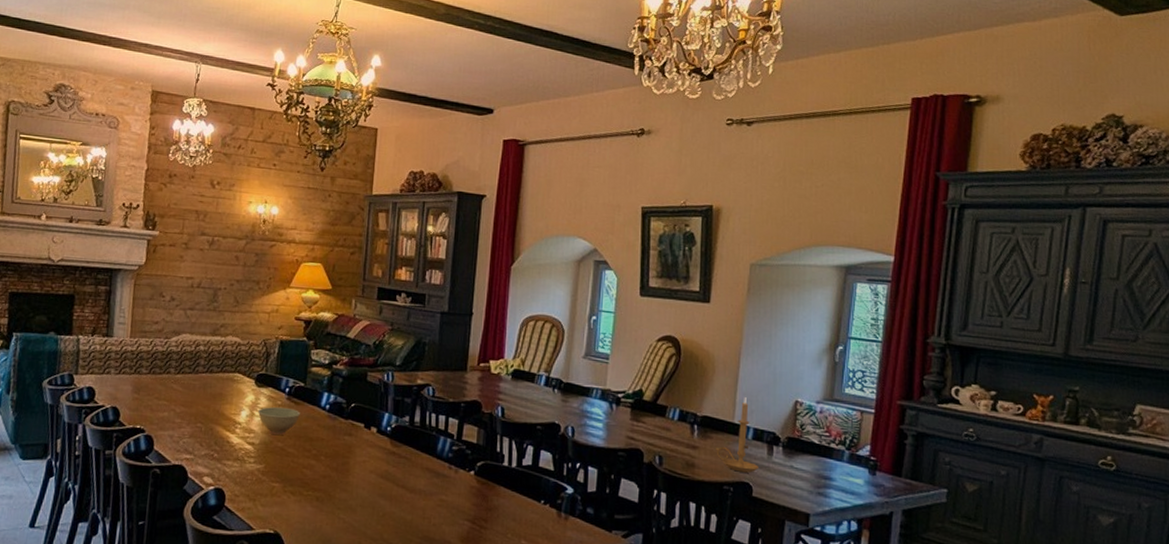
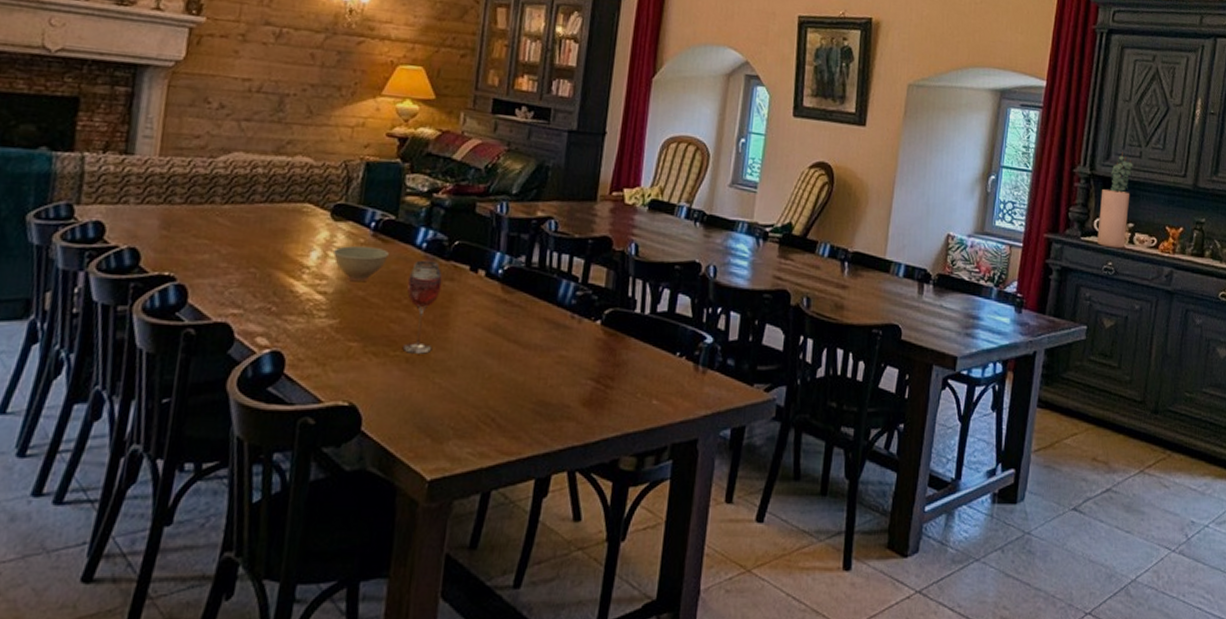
wineglass: none [313,418,343,494] -> present [402,260,442,354]
candle holder: present [716,397,758,473] -> none [866,231,908,314]
vase: none [956,322,994,416] -> present [1097,152,1133,249]

